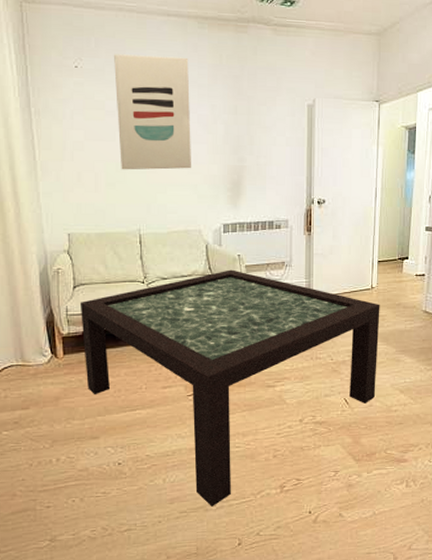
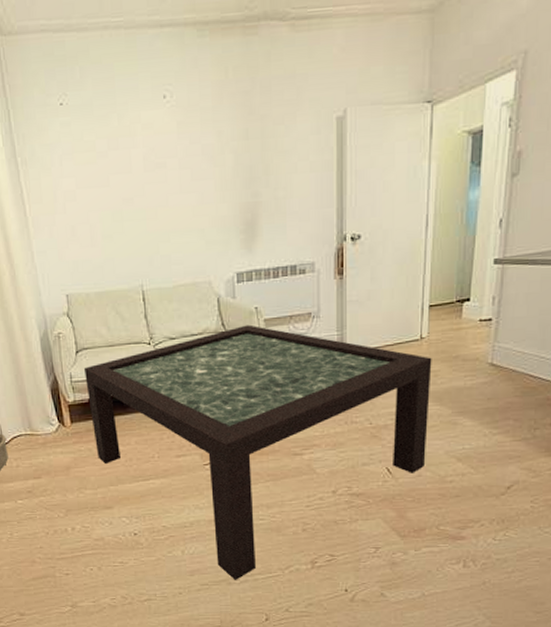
wall art: present [114,54,191,170] -> none [102,76,197,219]

